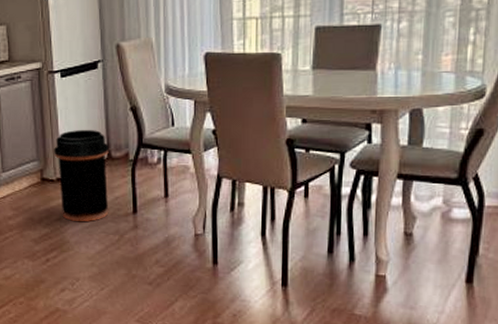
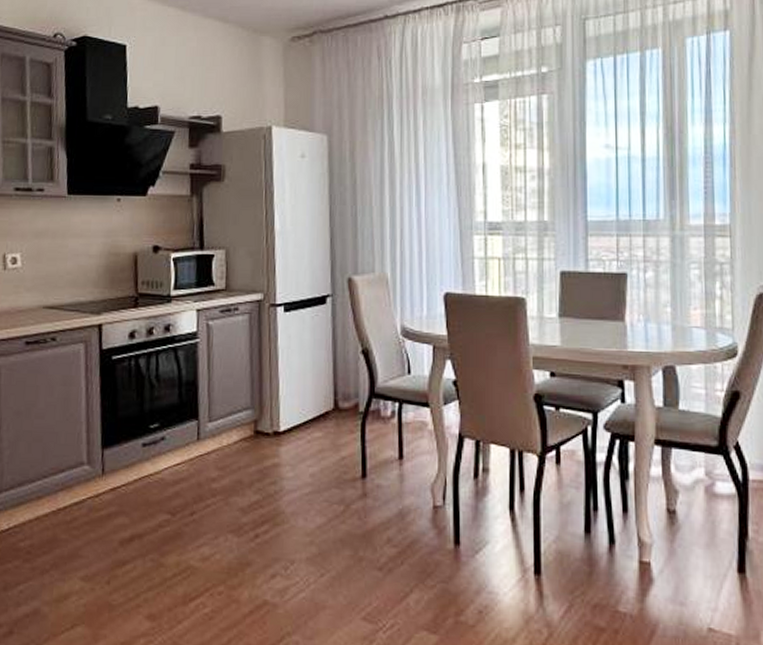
trash can: present [54,129,109,221] -> none [272,373,336,487]

